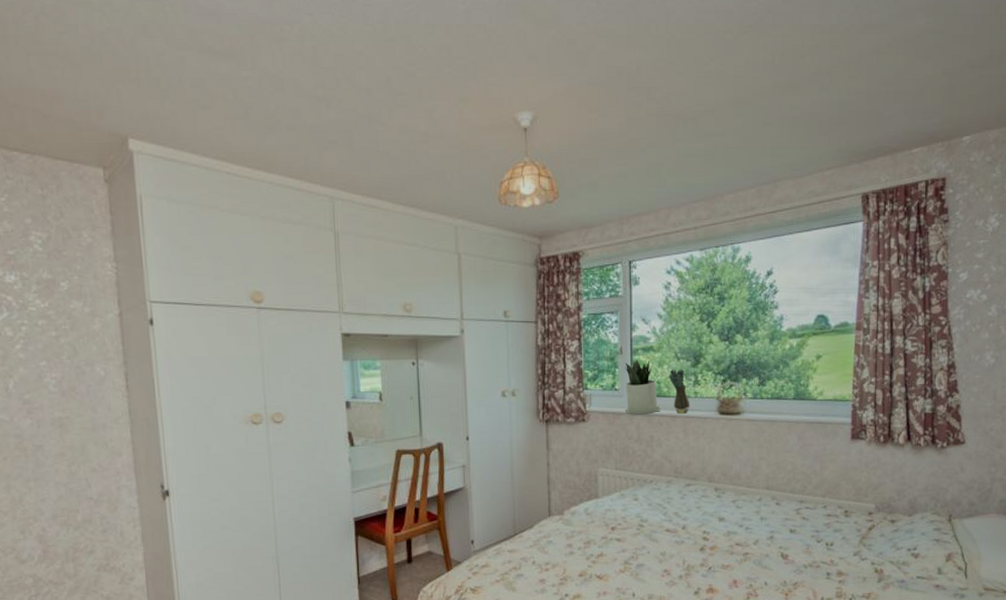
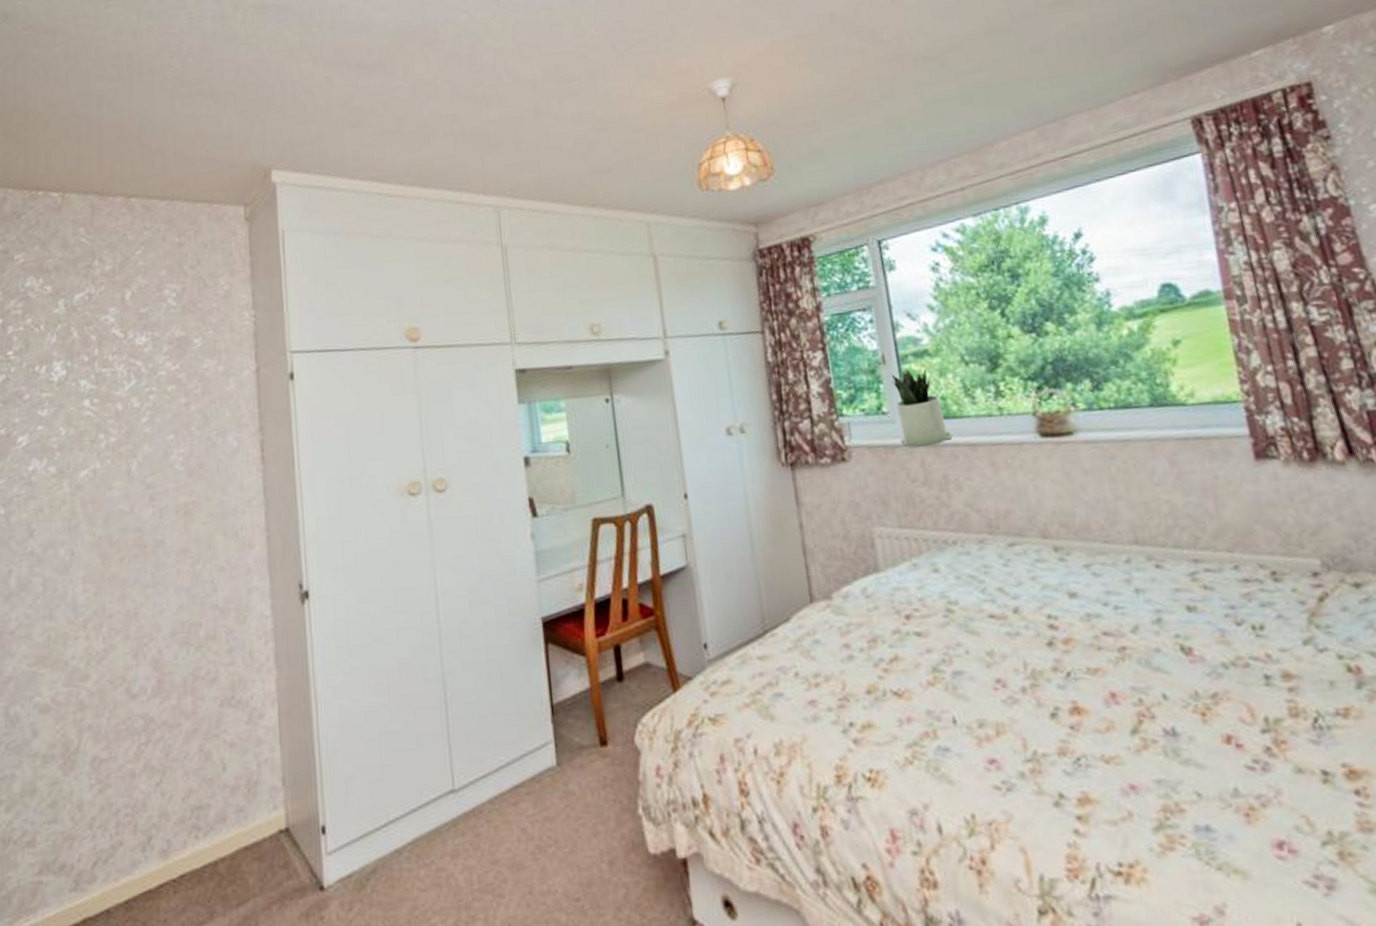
vase: present [668,368,690,415] -> none [955,376,996,442]

